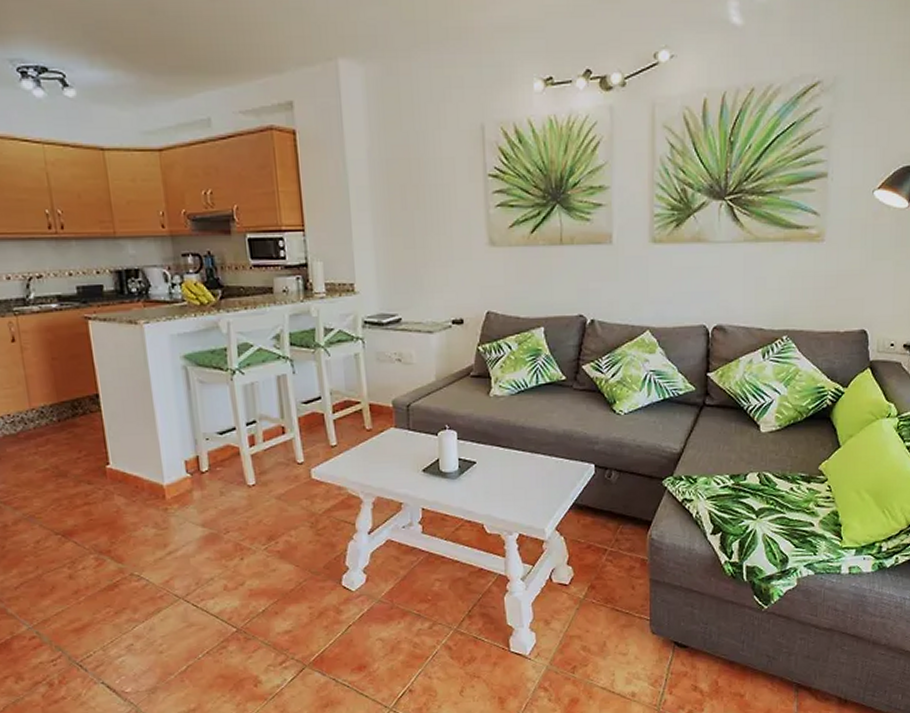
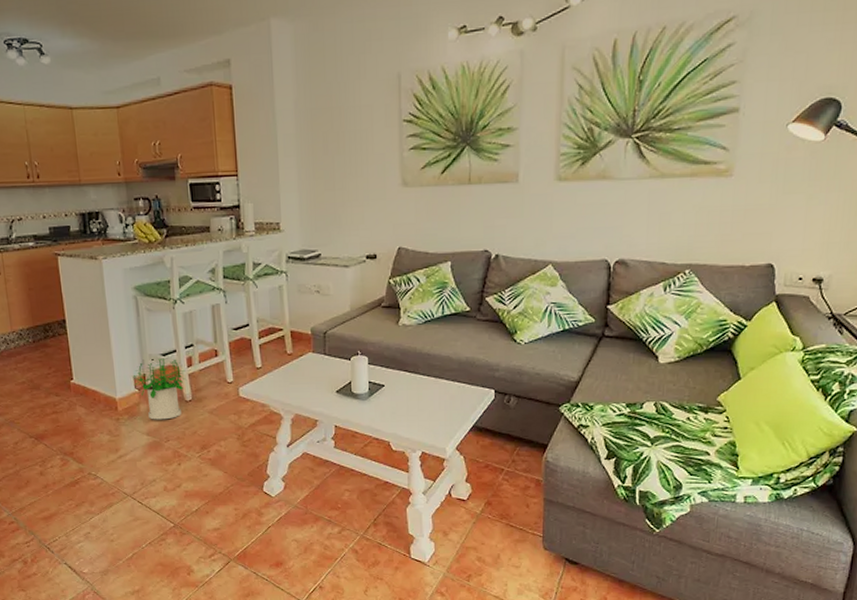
potted plant: none [183,438,249,509] -> present [132,359,186,420]

